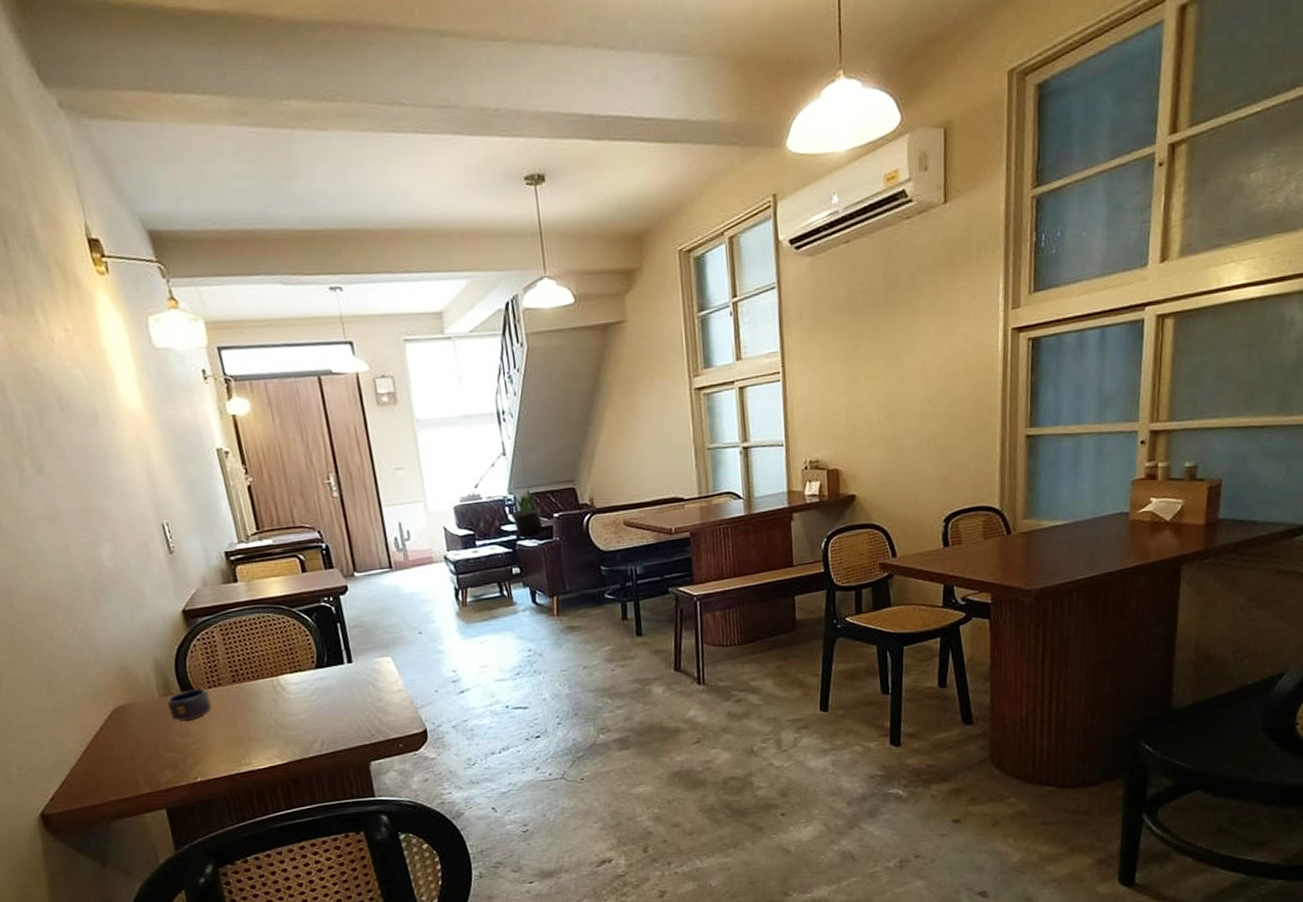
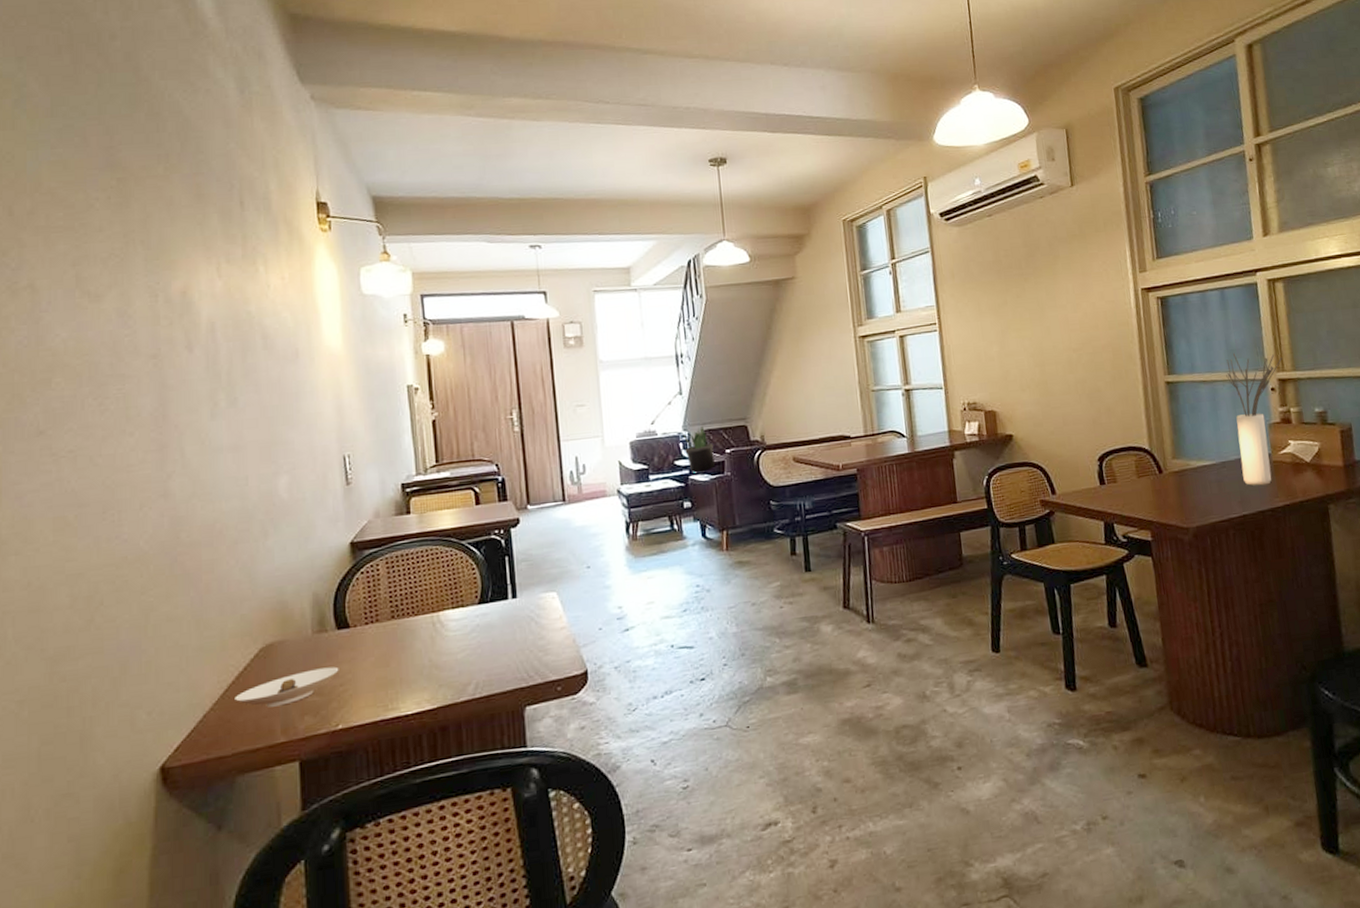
saucer: none [96,726,190,763] -> present [235,666,339,708]
mug: present [167,688,212,721] -> none [320,624,365,661]
vase: none [1093,402,1159,546] -> present [1226,353,1282,486]

